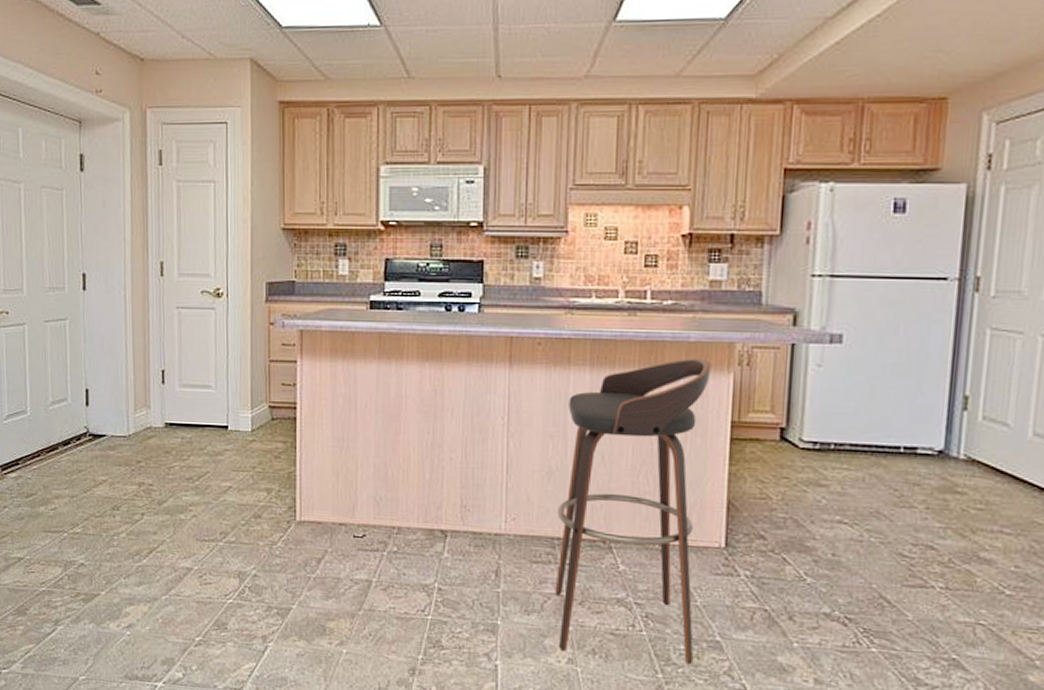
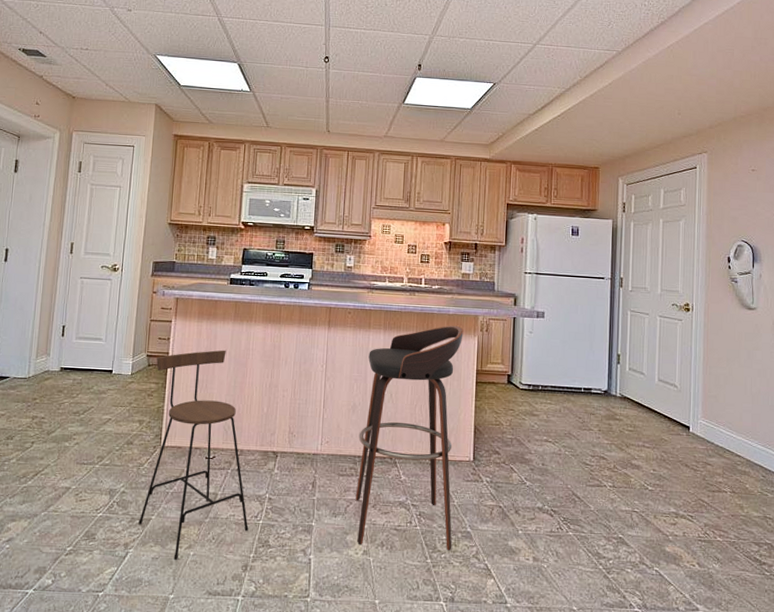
bar stool: none [276,398,414,658] -> present [138,350,249,560]

